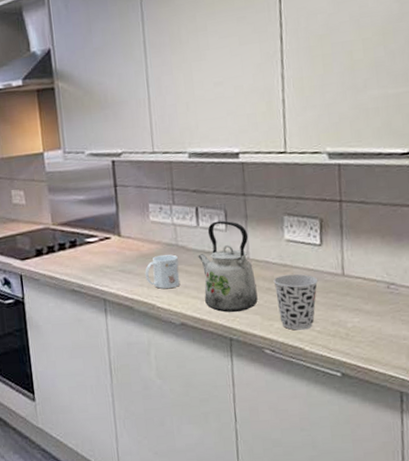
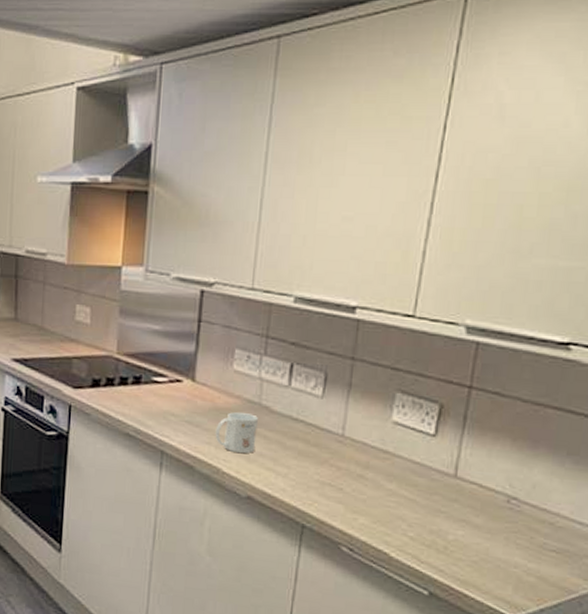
kettle: present [198,220,258,313] -> none [281,384,348,496]
cup: present [273,274,318,331] -> none [367,462,424,533]

